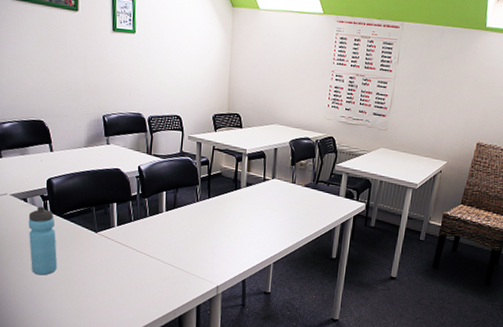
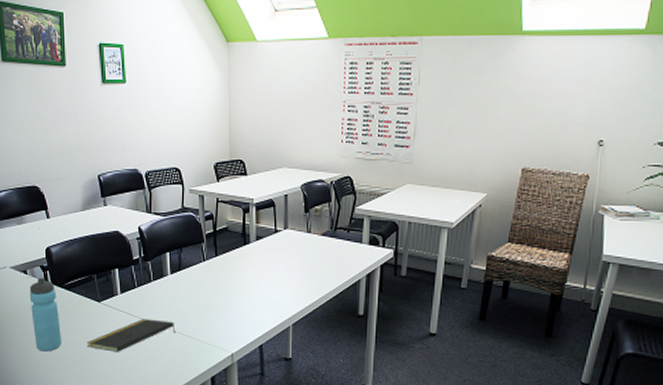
notepad: none [81,250,167,279] -> present [86,319,176,352]

